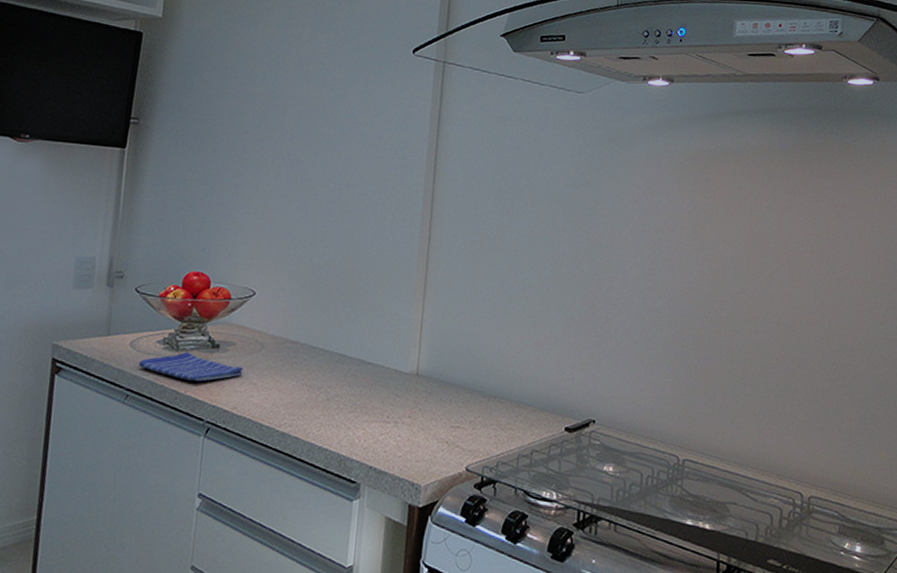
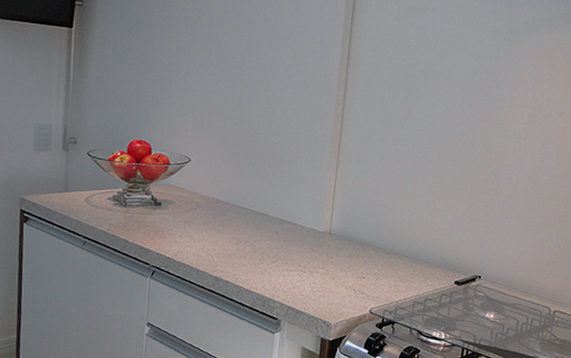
dish towel: present [138,351,244,382] -> none [93,207,182,233]

